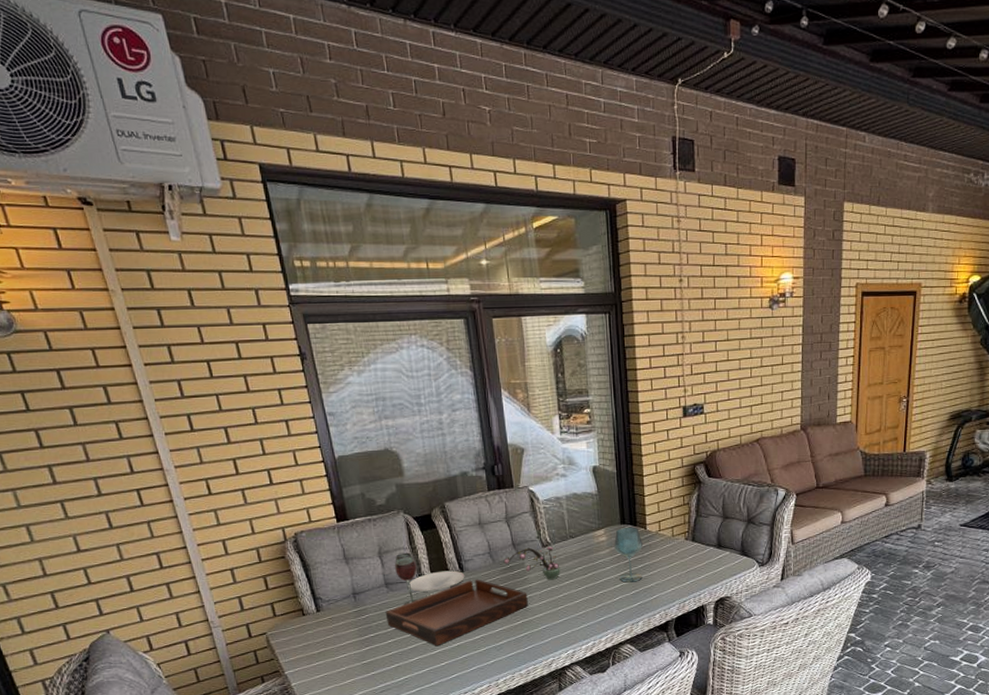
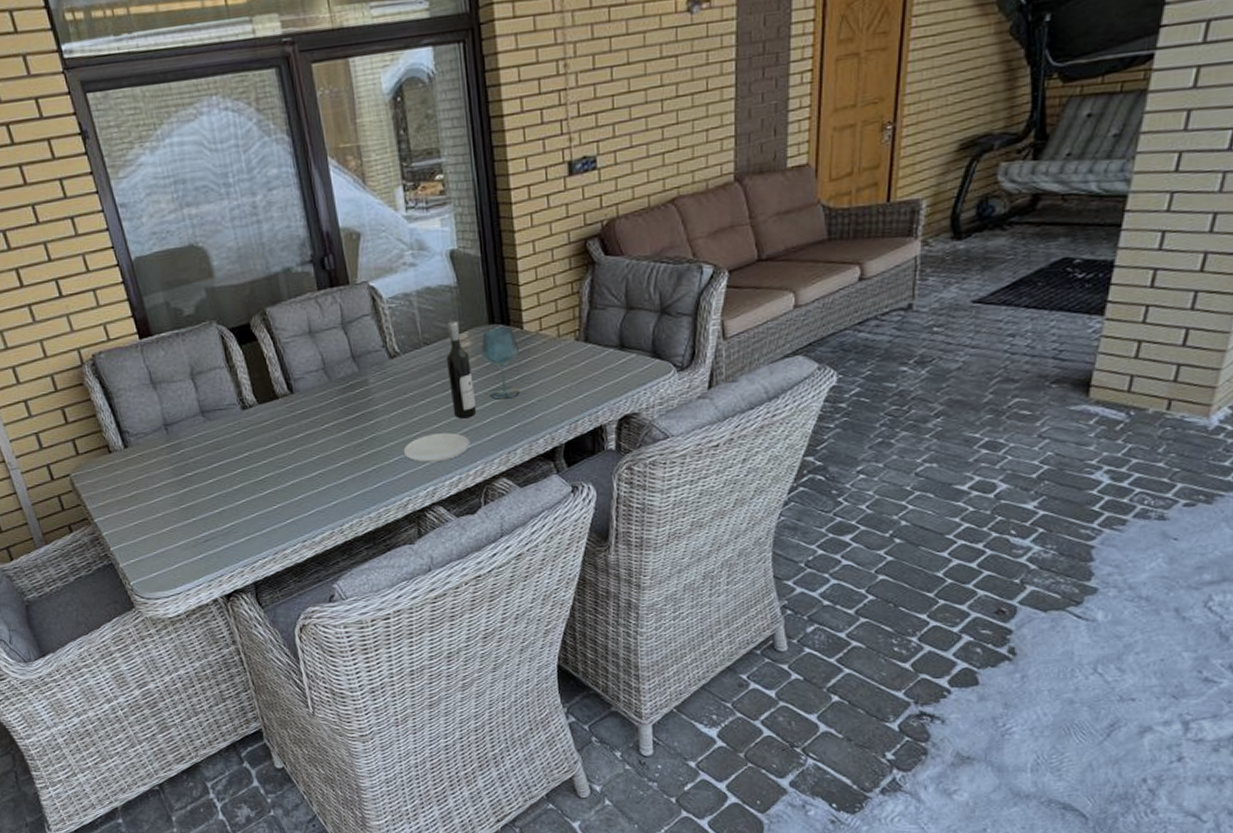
serving tray: present [385,579,528,647] -> none [203,401,375,486]
wineglass: present [395,552,418,605] -> none [210,372,241,437]
plate: present [407,570,465,592] -> none [227,392,296,420]
flower arrangement: present [503,546,561,580] -> none [341,357,414,400]
plate: none [550,607,603,631] -> present [403,432,471,463]
bottle: none [586,520,609,597] -> present [445,320,477,419]

